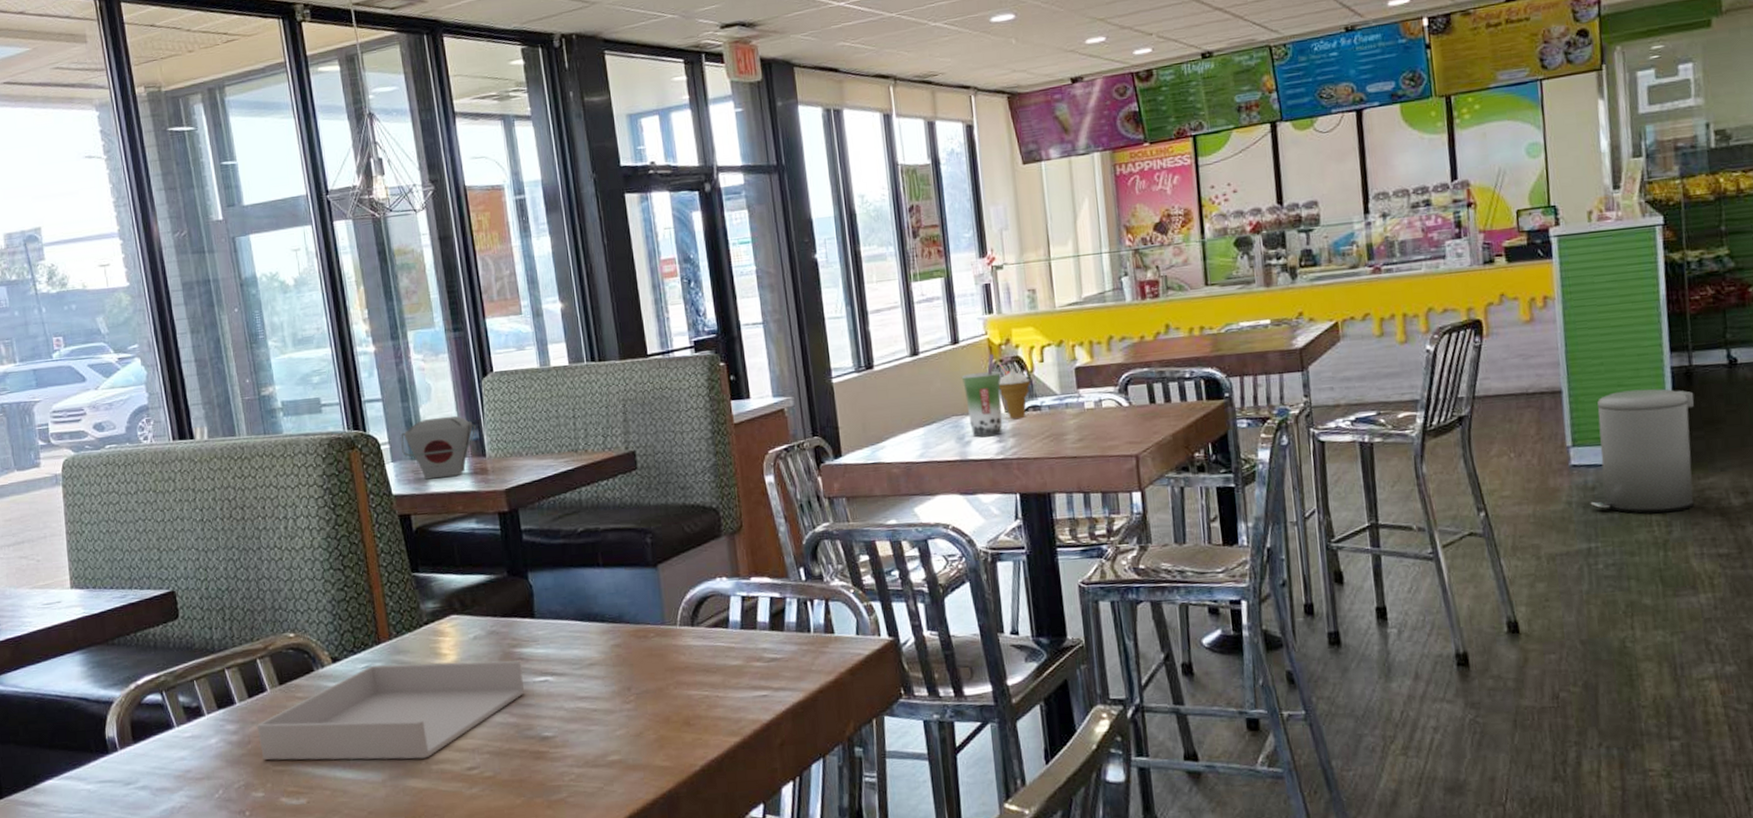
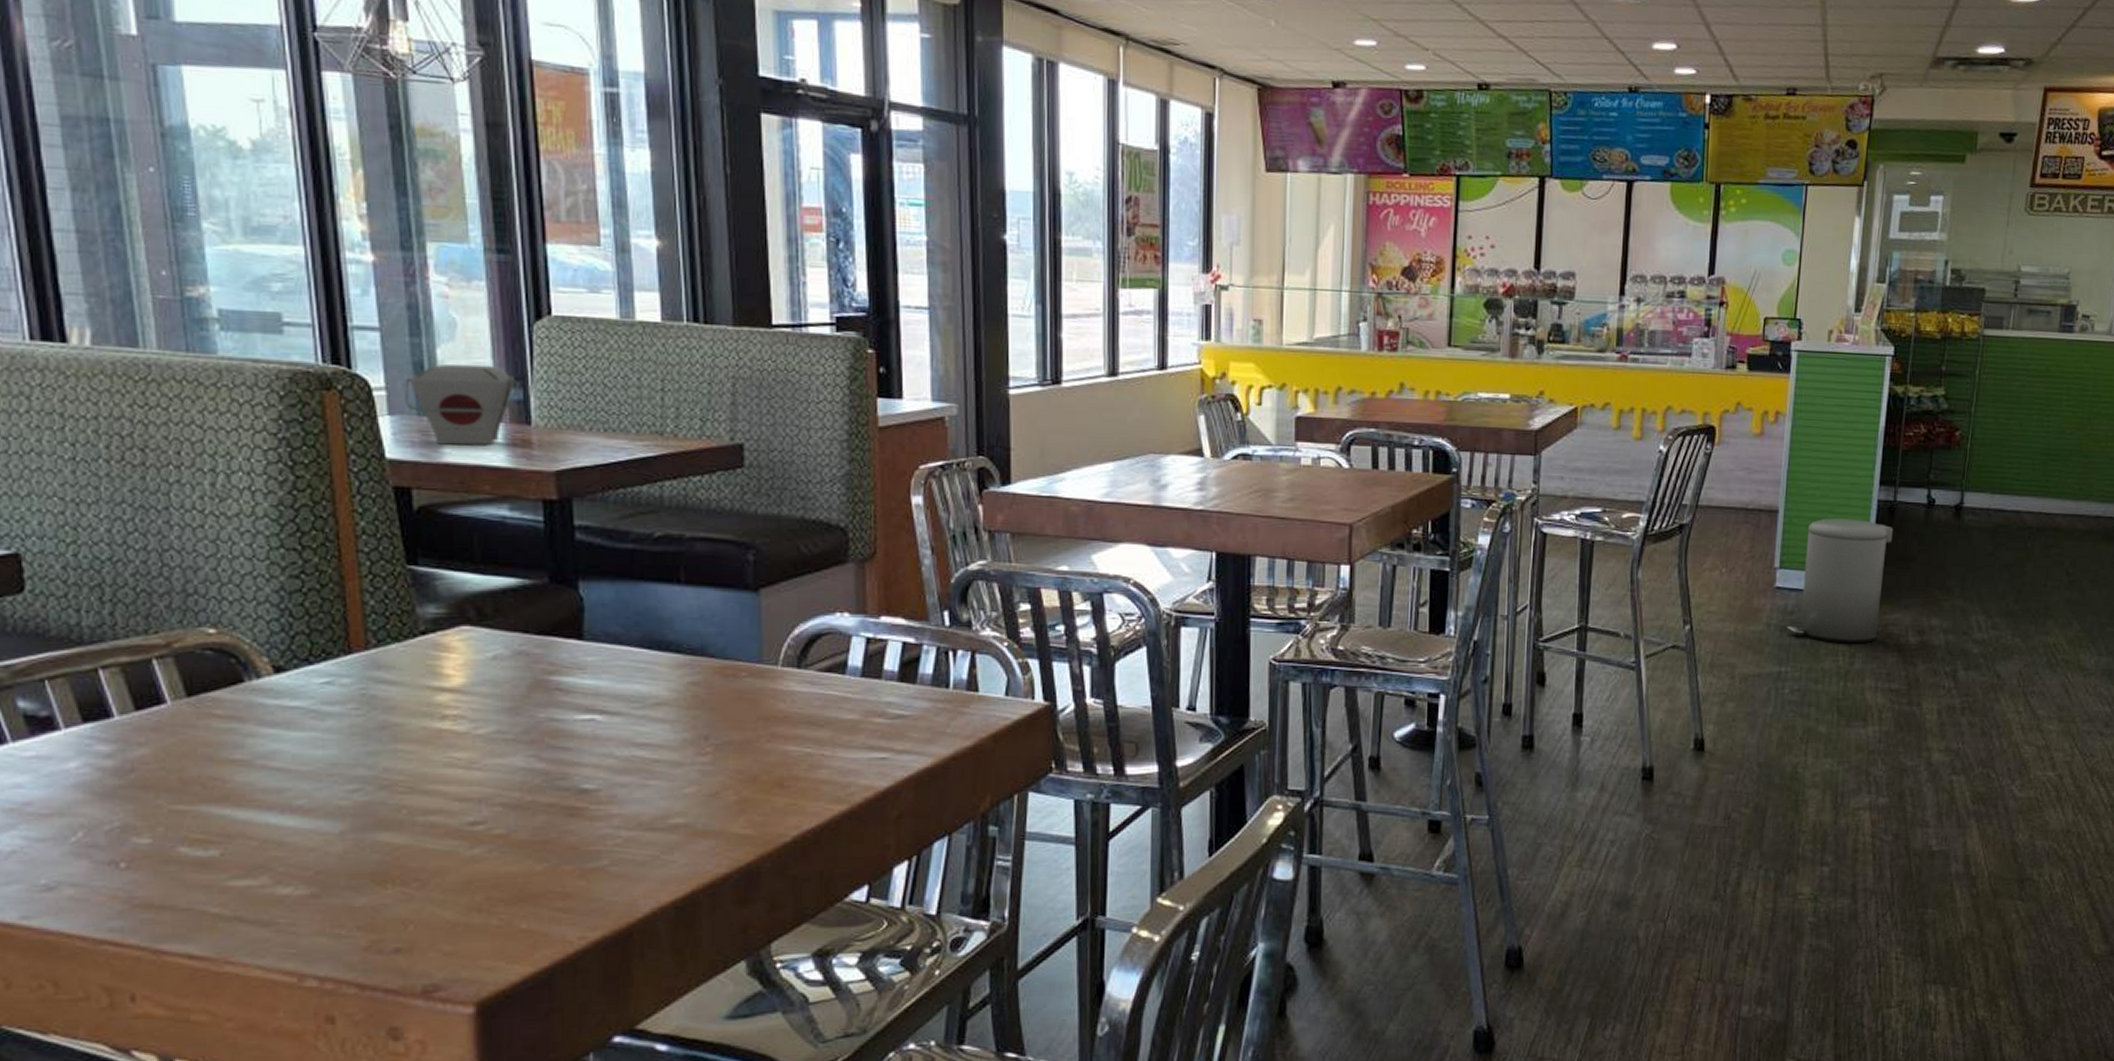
tray: present [256,660,525,760] -> none [145,681,561,807]
beverage cup: present [961,354,1003,438] -> none [1164,388,1211,483]
icecream: present [998,361,1031,420] -> none [1207,397,1245,467]

